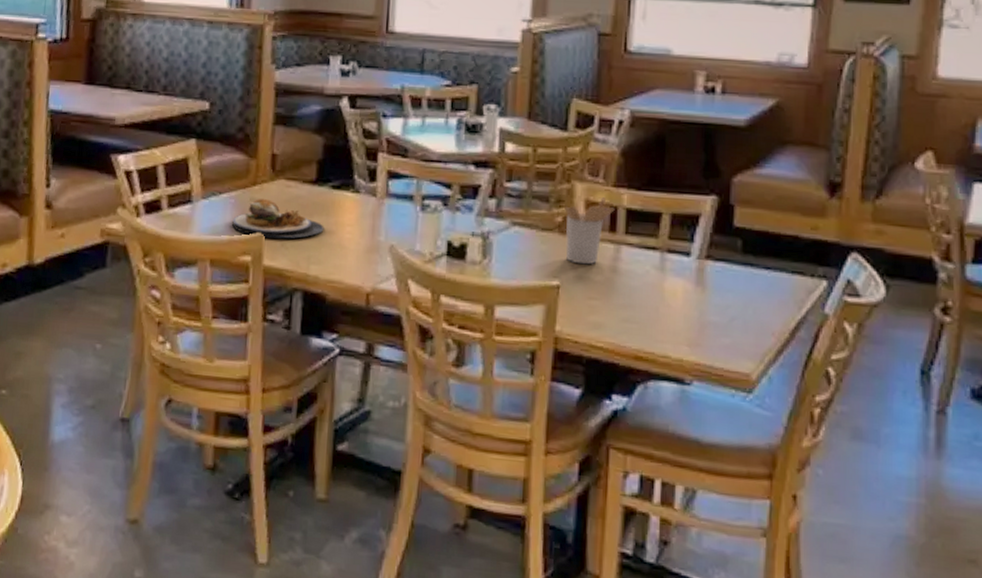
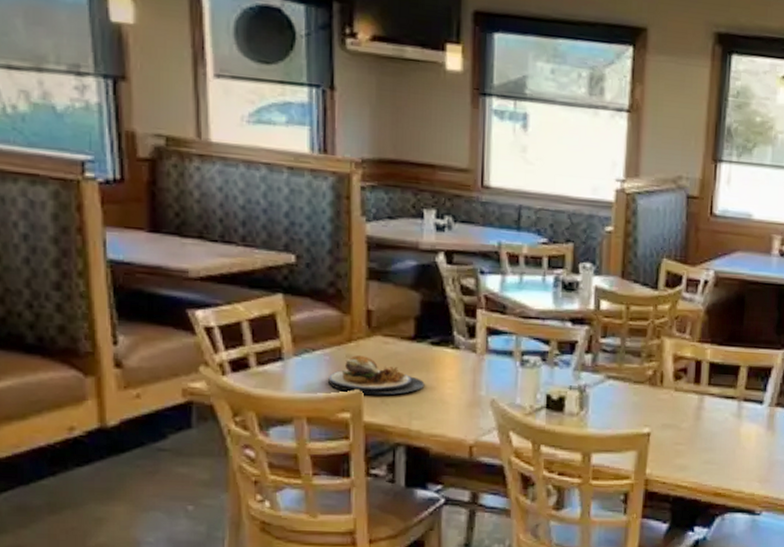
utensil holder: present [565,197,615,265] -> none [655,352,700,414]

